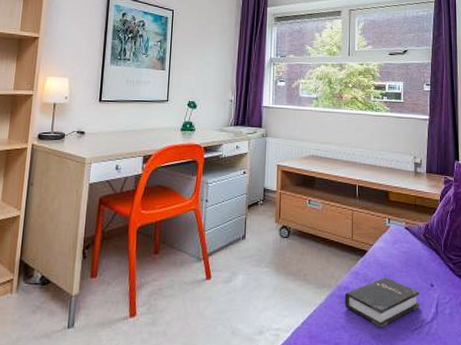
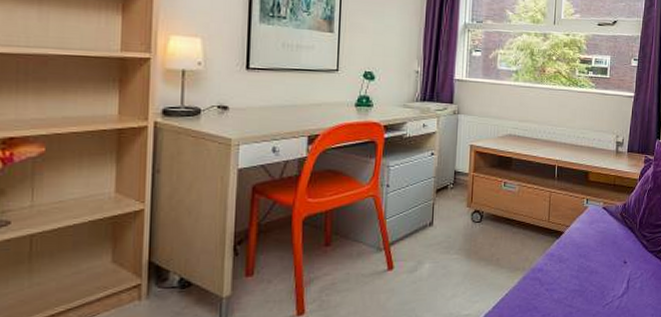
hardback book: present [344,277,420,328] -> none [538,257,613,306]

